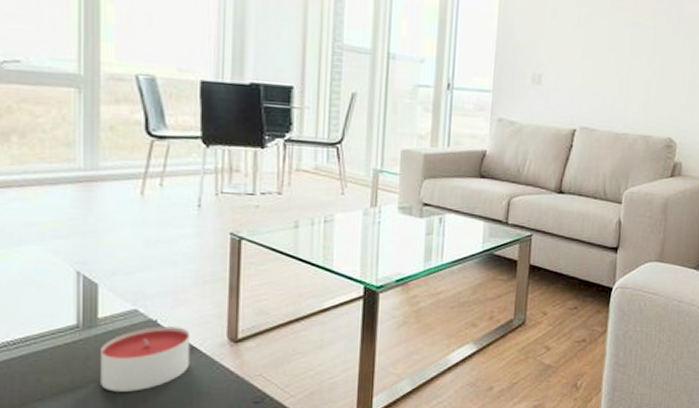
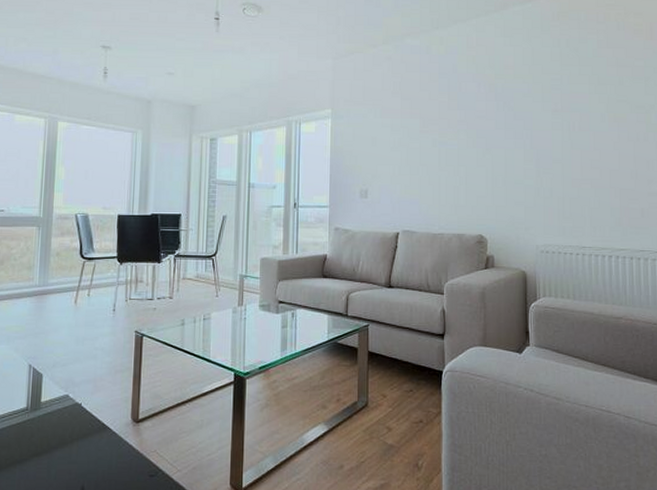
candle: present [101,326,191,392] -> none [40,409,105,464]

